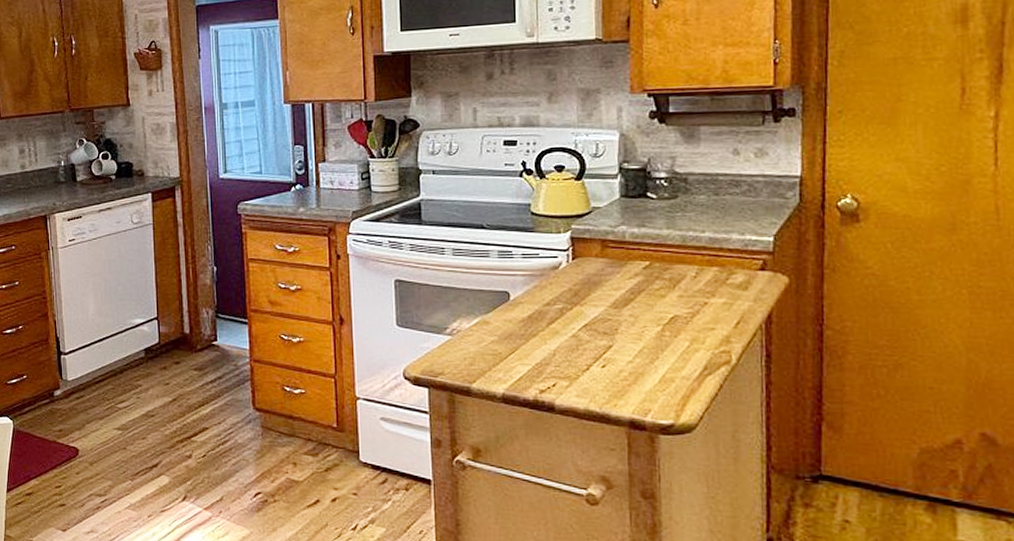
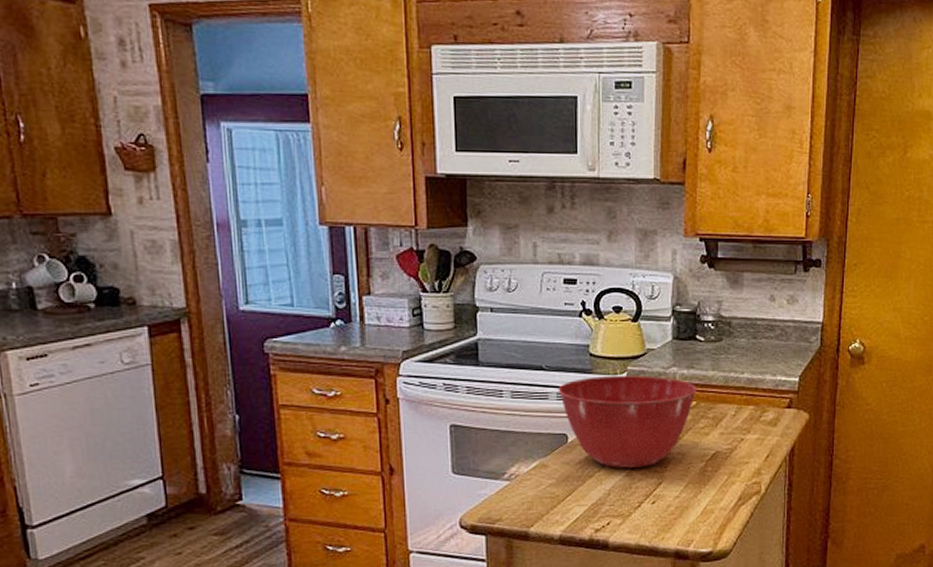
mixing bowl: none [499,234,650,329] -> present [558,376,697,468]

